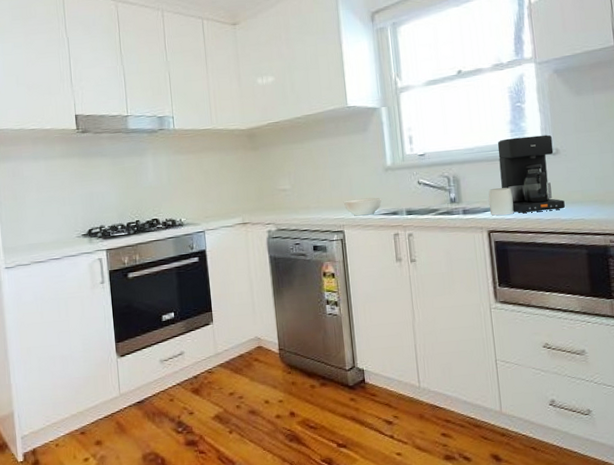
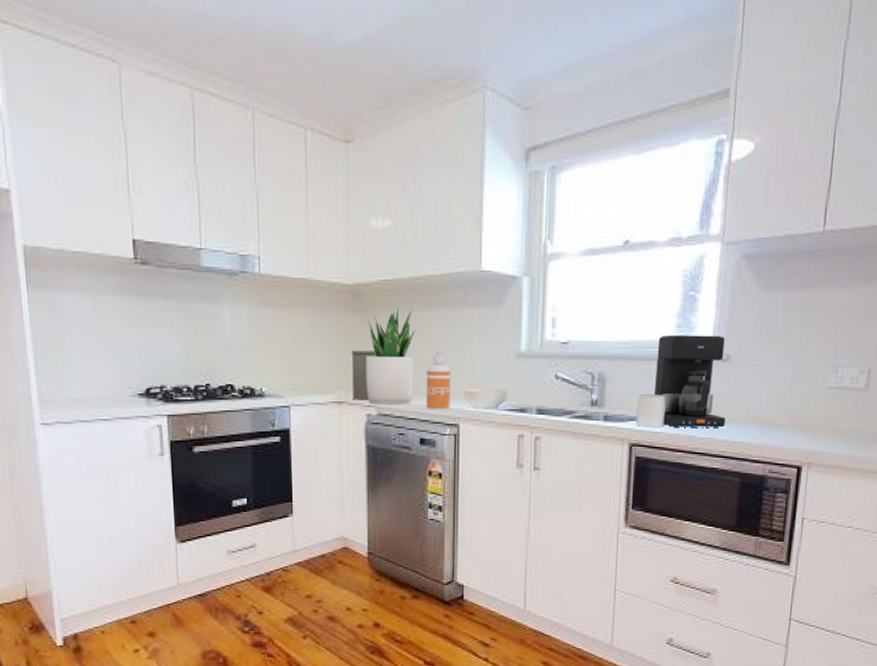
canister: none [250,179,271,220] -> present [351,350,376,401]
planter: none [261,143,304,222] -> present [366,308,416,405]
soap dispenser: none [312,172,335,222] -> present [425,350,451,411]

